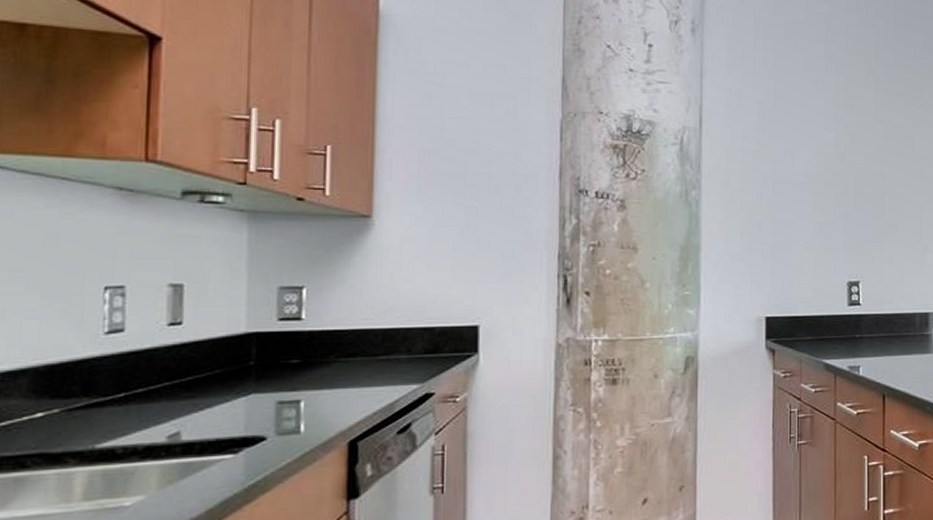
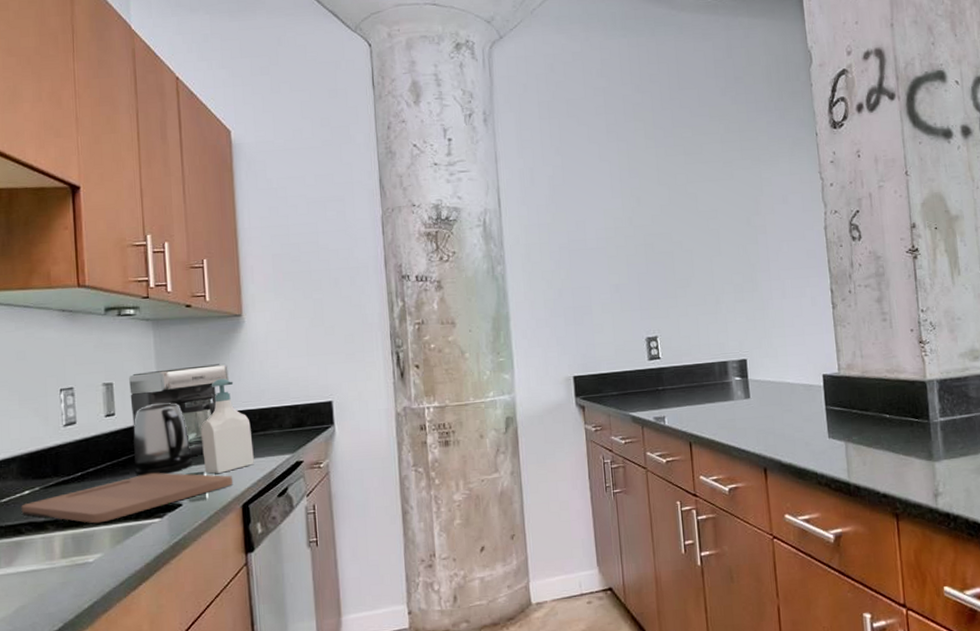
cutting board: none [28,399,340,458] -> present [21,473,234,524]
kettle: none [203,313,286,401] -> present [133,402,192,476]
coffee maker: none [206,272,348,381] -> present [129,363,230,457]
soap bottle: none [301,289,371,403] -> present [201,378,254,474]

